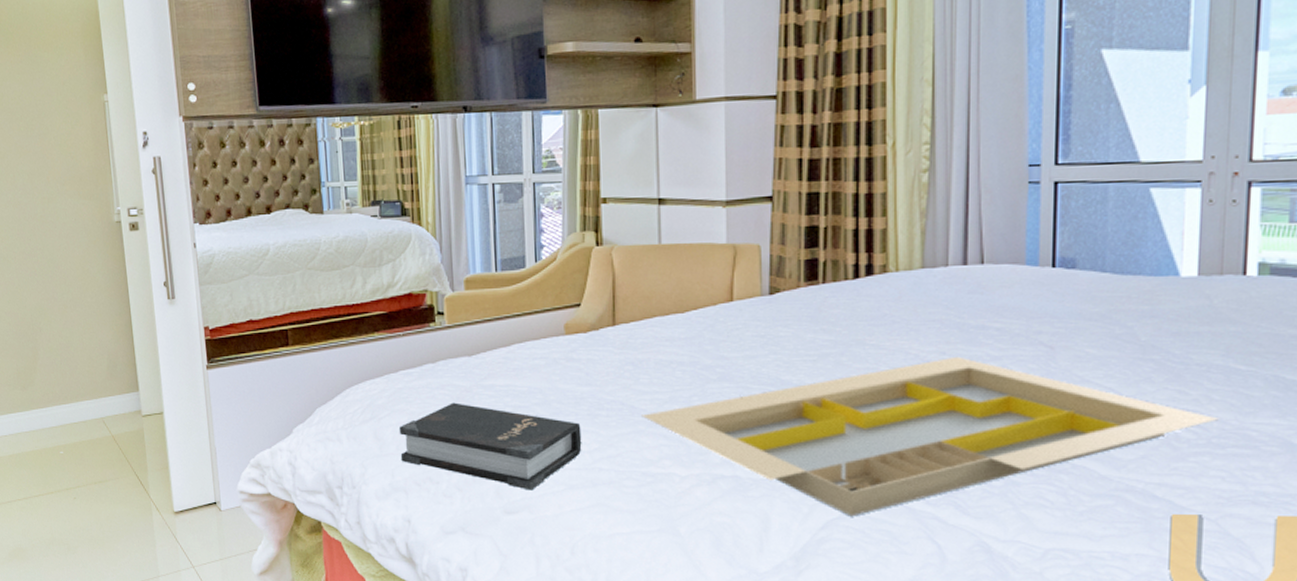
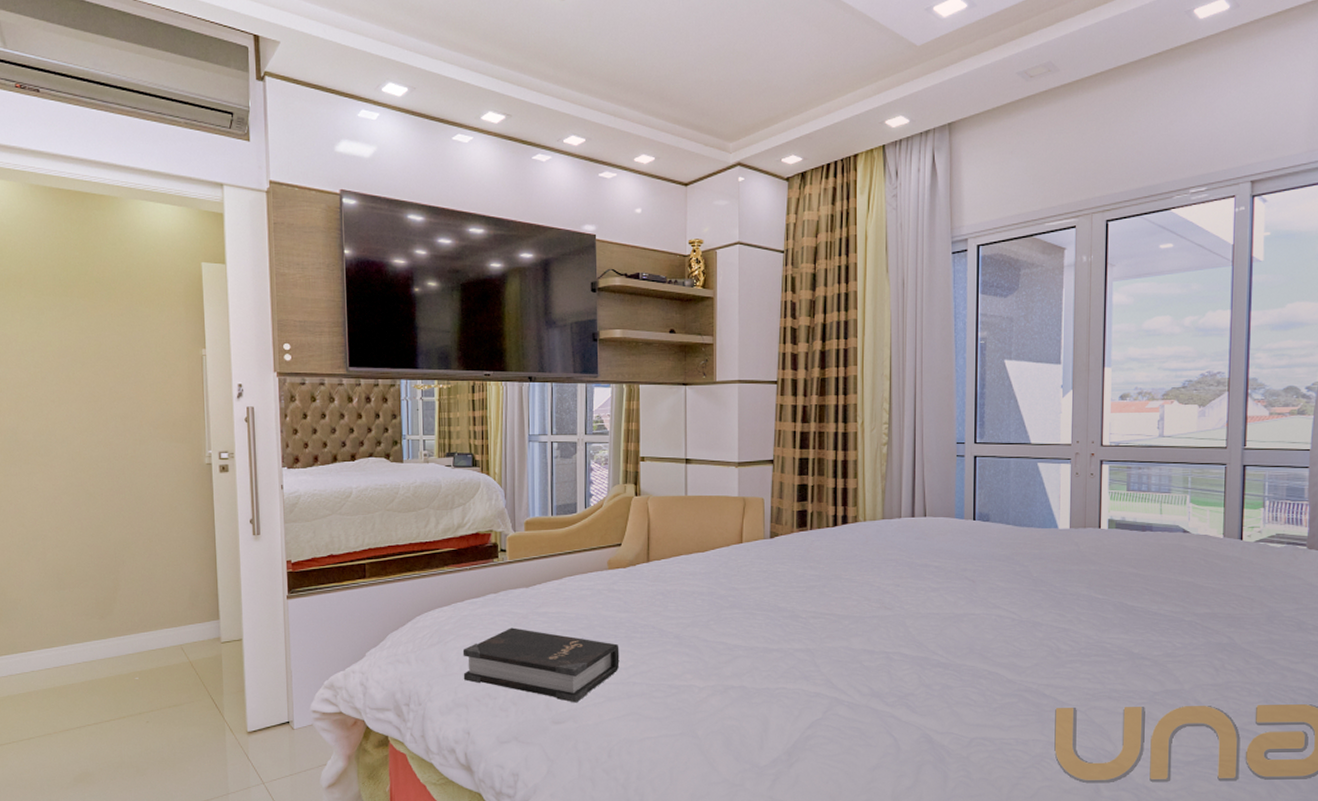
serving tray: present [641,356,1220,517] -> none [669,588,1086,717]

